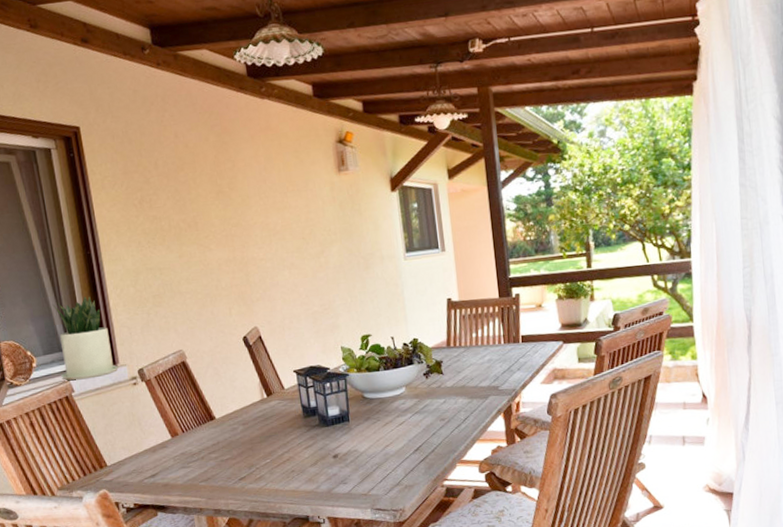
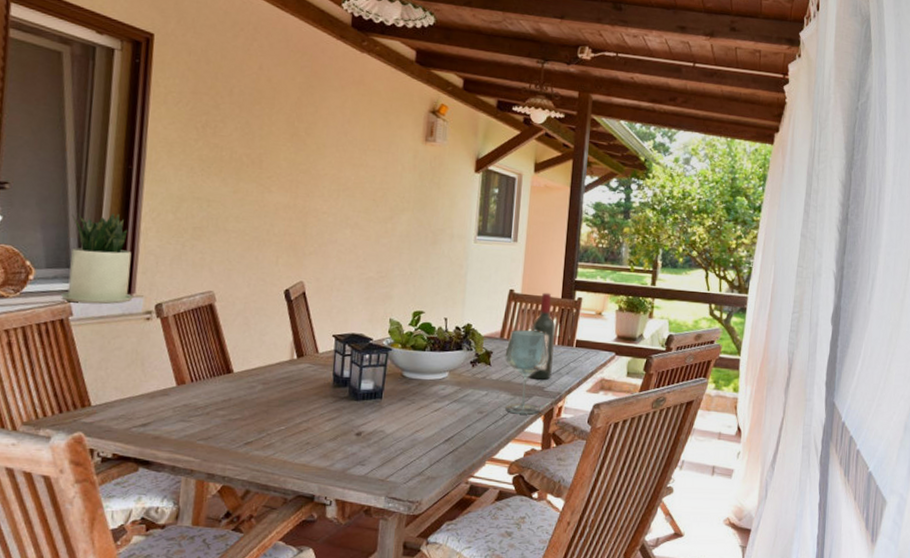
wine glass: none [454,333,499,416] -> present [505,330,549,415]
wine bottle: none [475,294,505,381] -> present [529,292,557,381]

